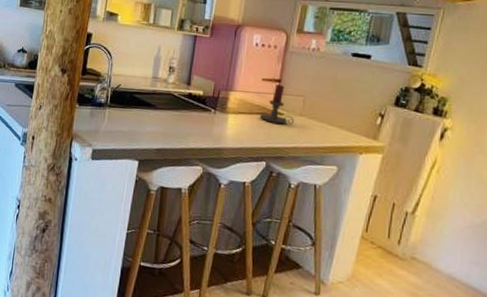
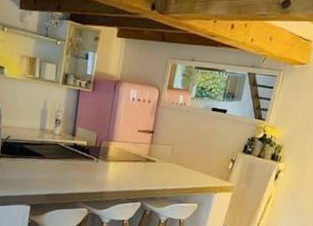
candle holder: present [260,85,295,125] -> none [136,135,165,170]

